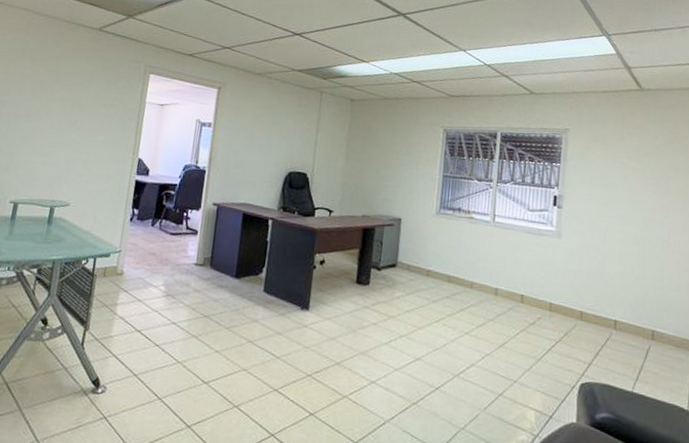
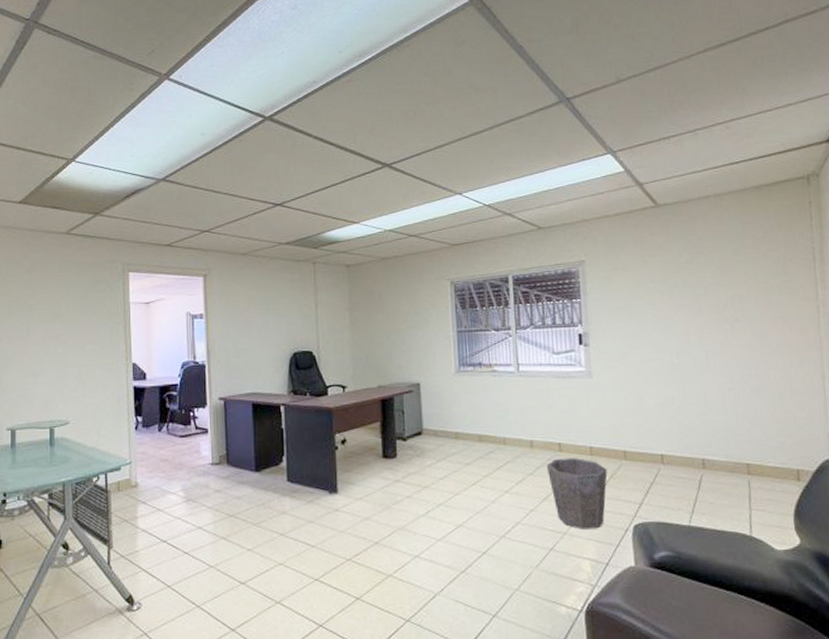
waste bin: none [507,309,563,382] -> present [546,459,608,530]

